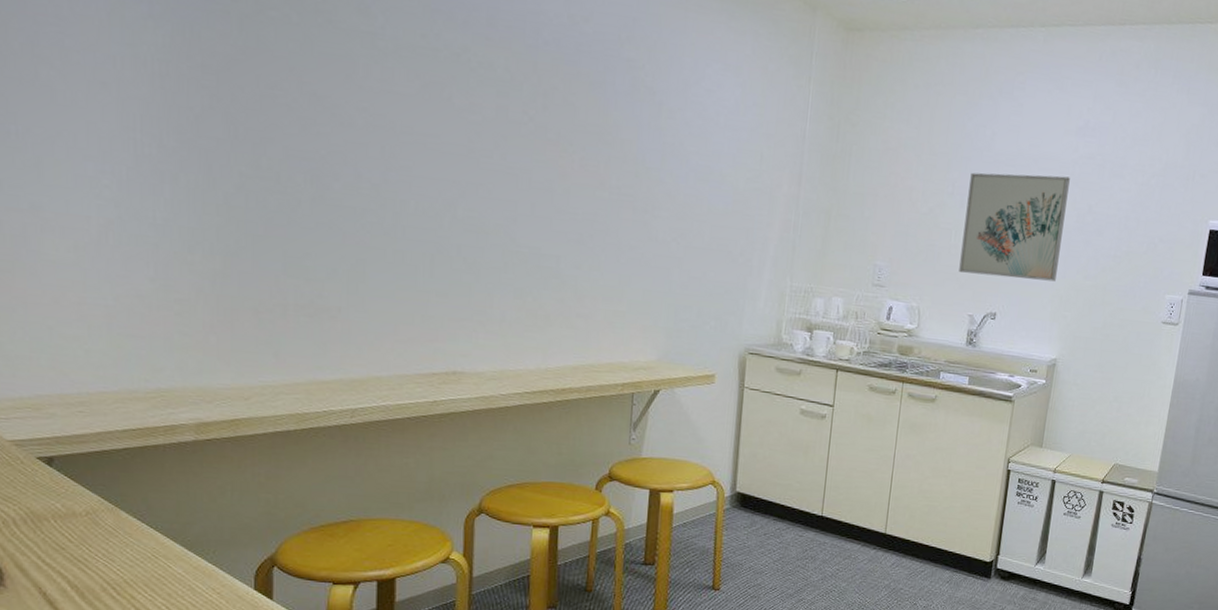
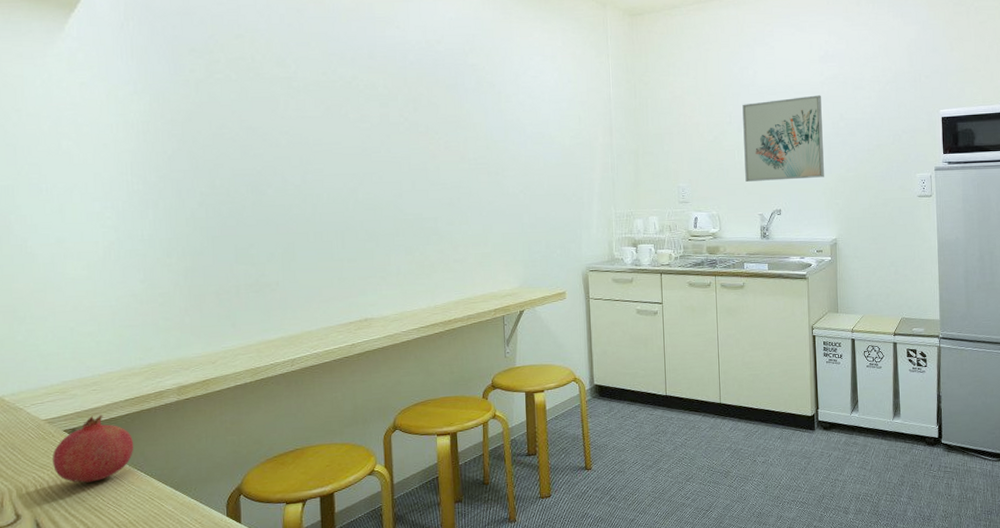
fruit: none [21,443,134,527] -> present [53,415,134,483]

